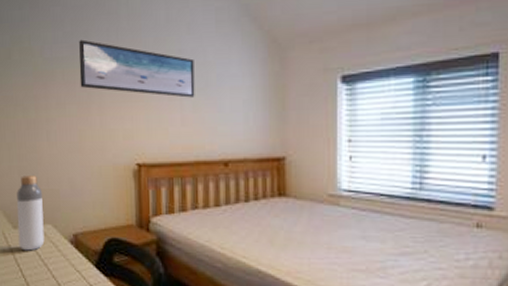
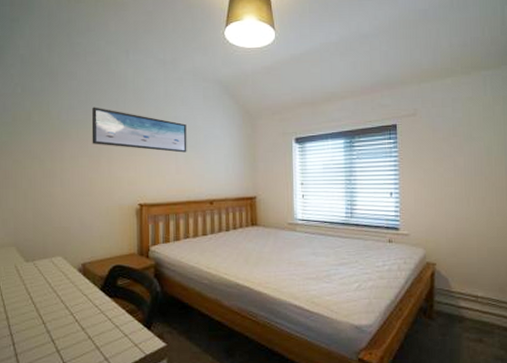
bottle: present [16,175,45,251] -> none [29,216,55,281]

